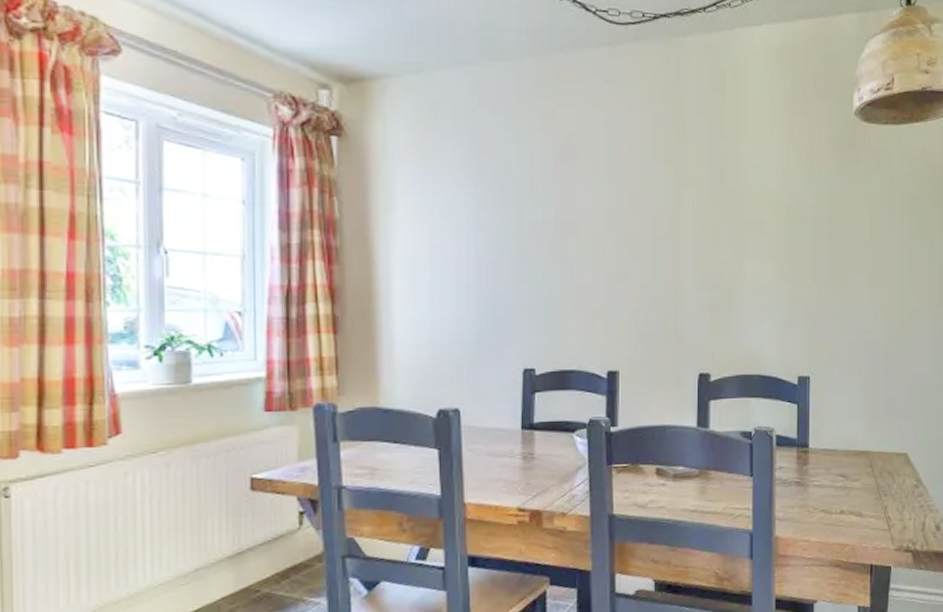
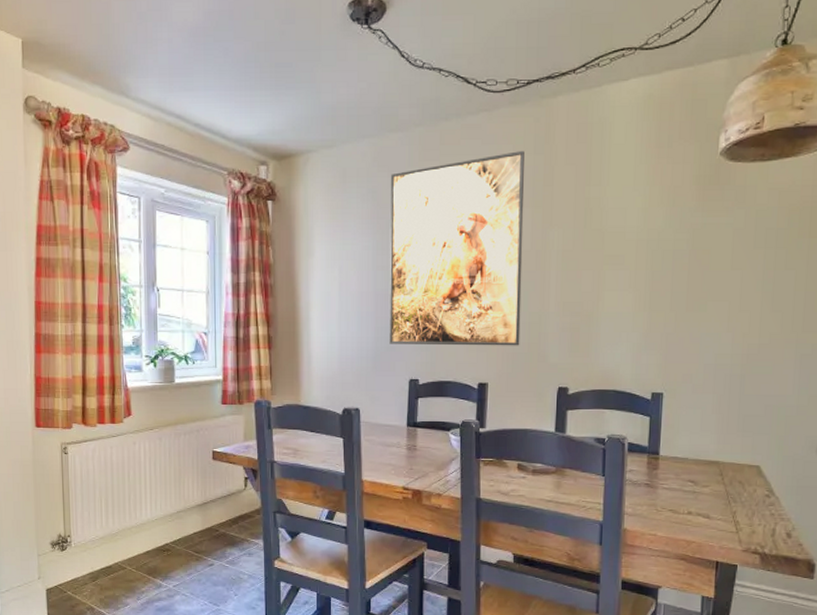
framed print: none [496,95,655,326] -> present [389,151,524,346]

